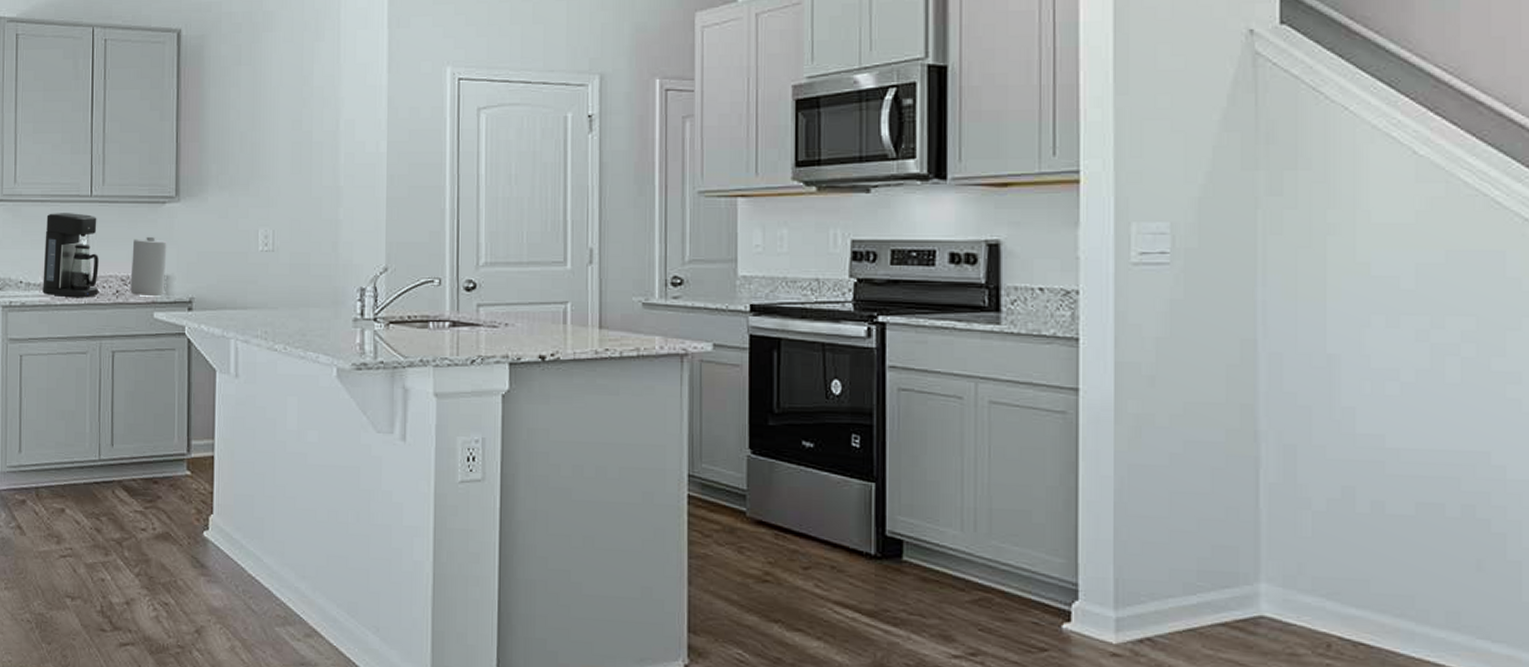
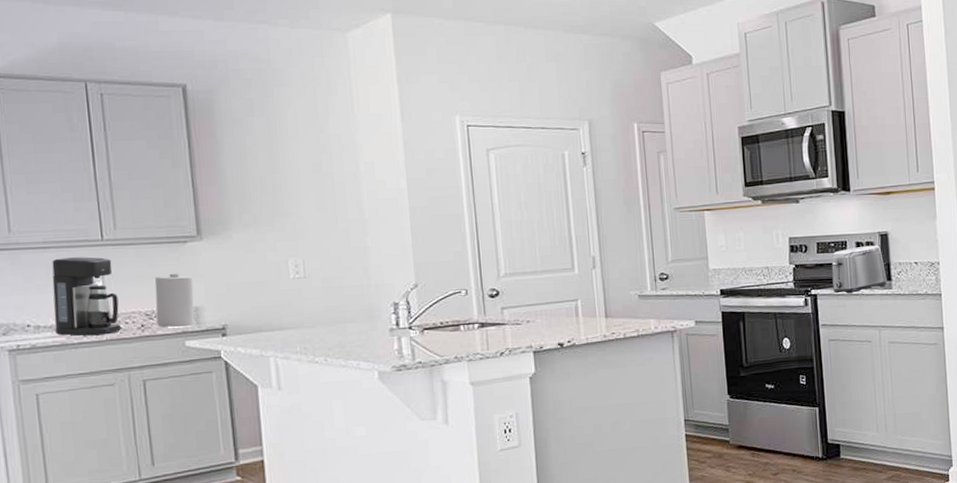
toaster: none [910,258,994,326] -> present [831,245,887,294]

